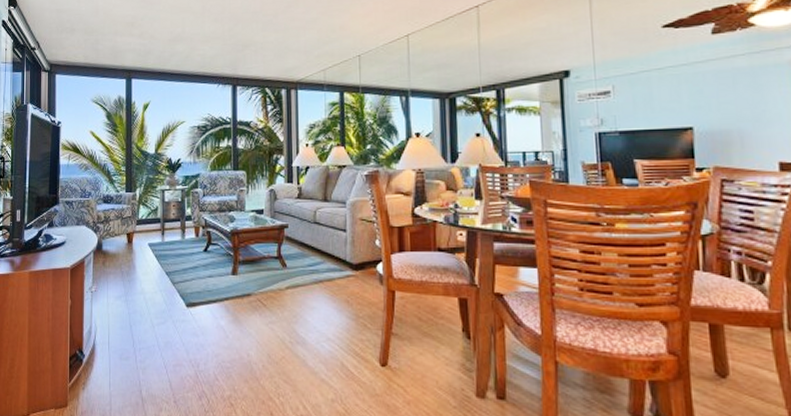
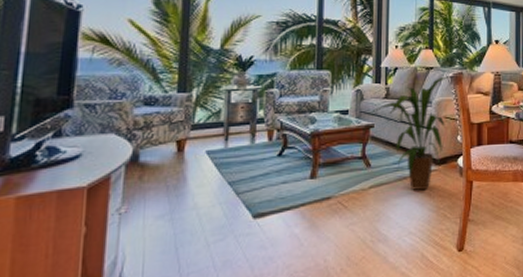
house plant: none [285,175,364,296] -> present [372,76,449,191]

